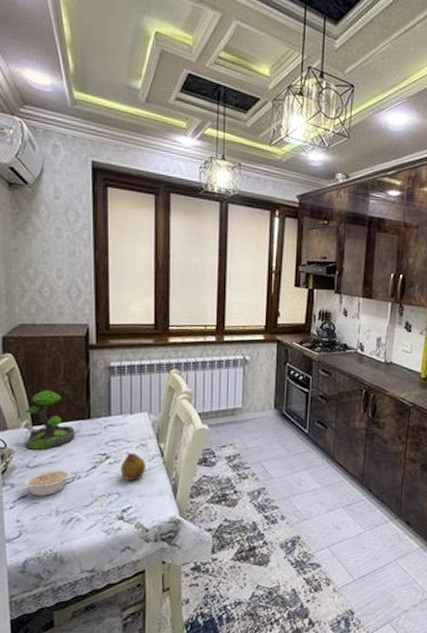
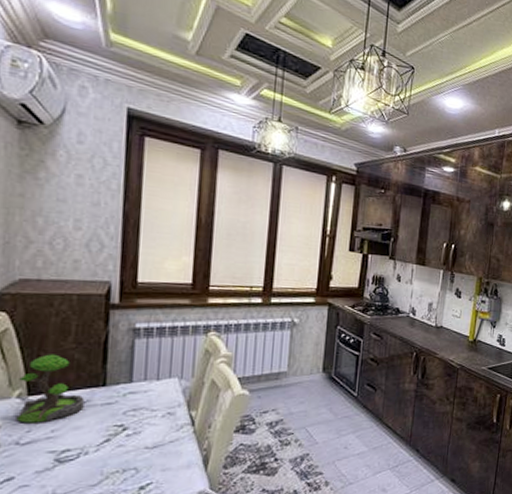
legume: present [22,468,73,496] -> none [8,444,78,478]
fruit: present [120,452,146,481] -> none [140,422,173,454]

